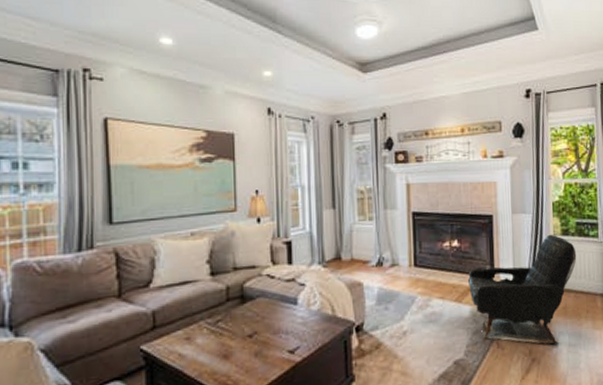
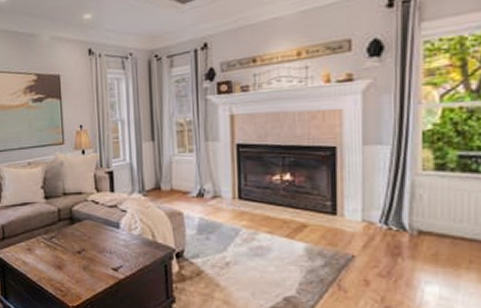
armchair: present [467,234,577,345] -> none [301,168,457,295]

